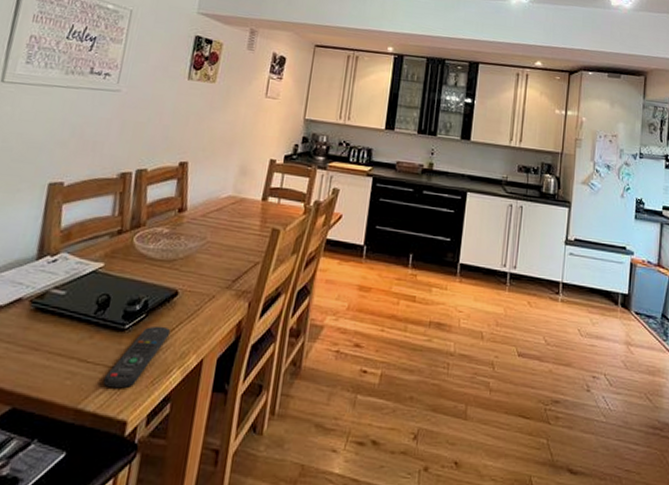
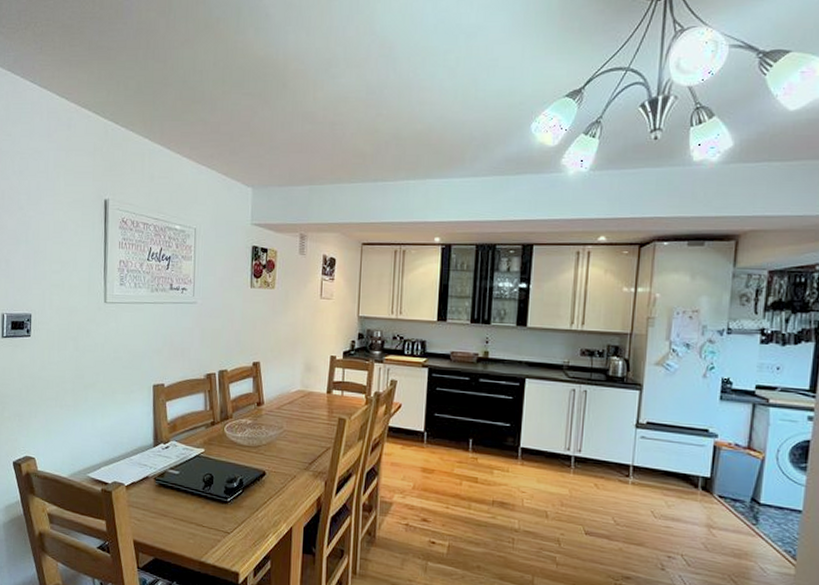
remote control: present [103,325,171,389] -> none [217,499,264,548]

